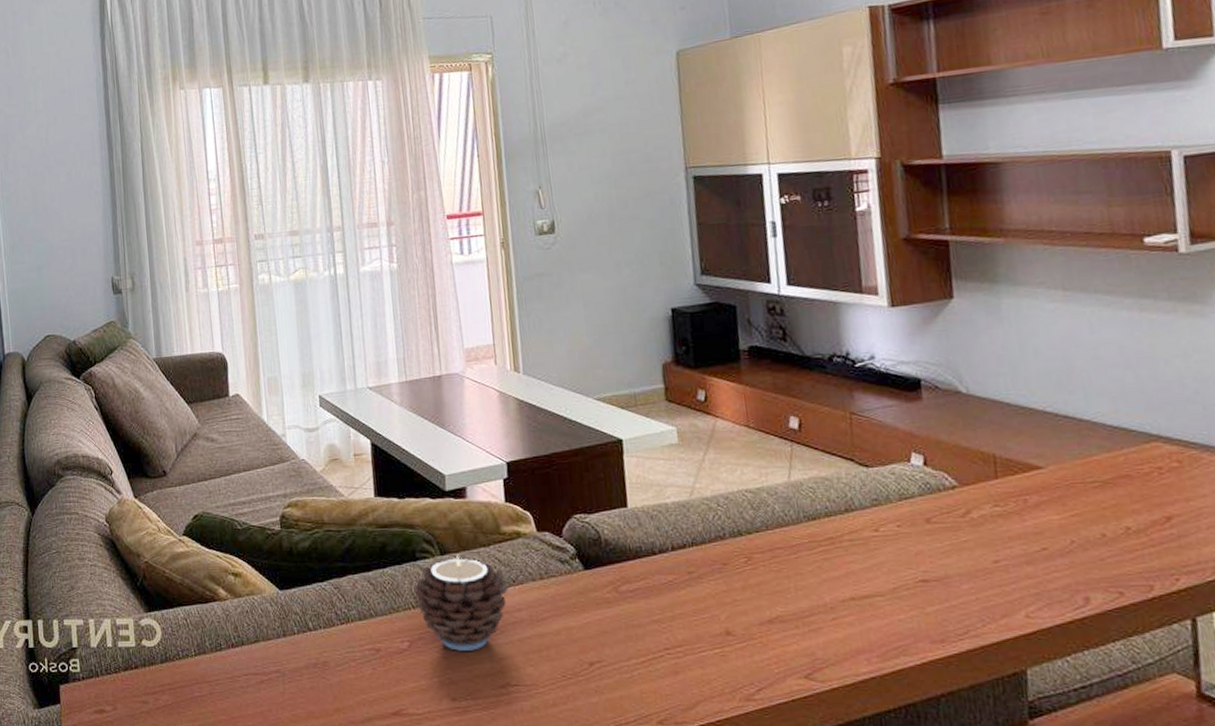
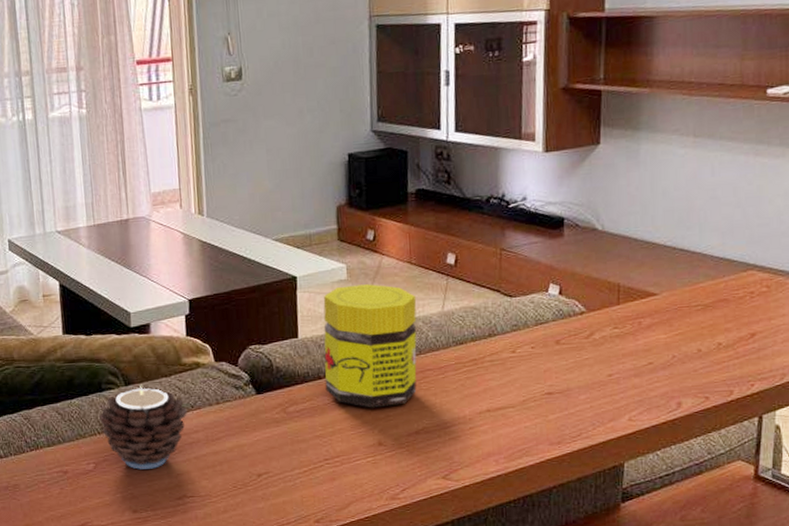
jar: none [653,449,766,591] -> present [323,284,417,408]

